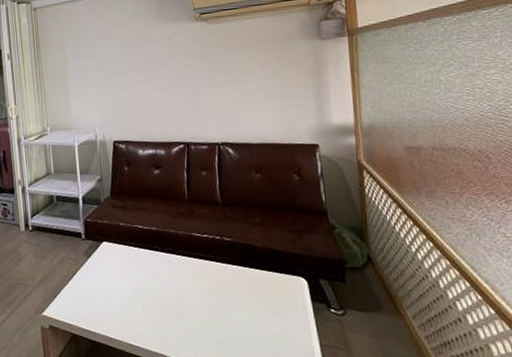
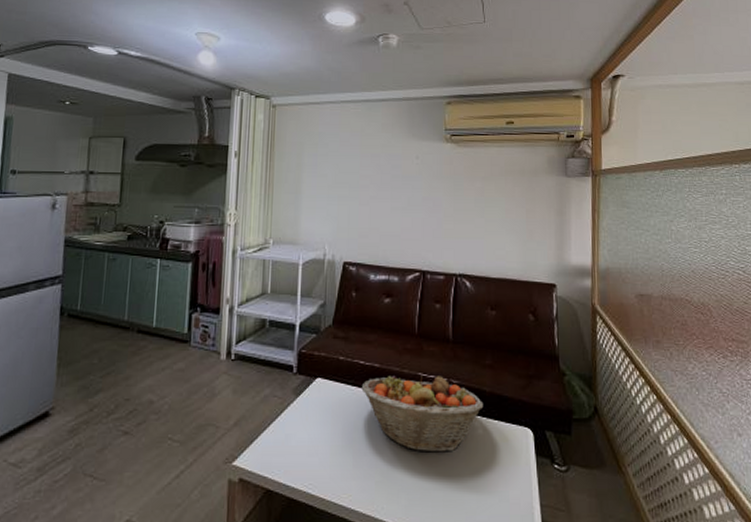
fruit basket: none [142,234,257,302] -> present [361,374,484,453]

